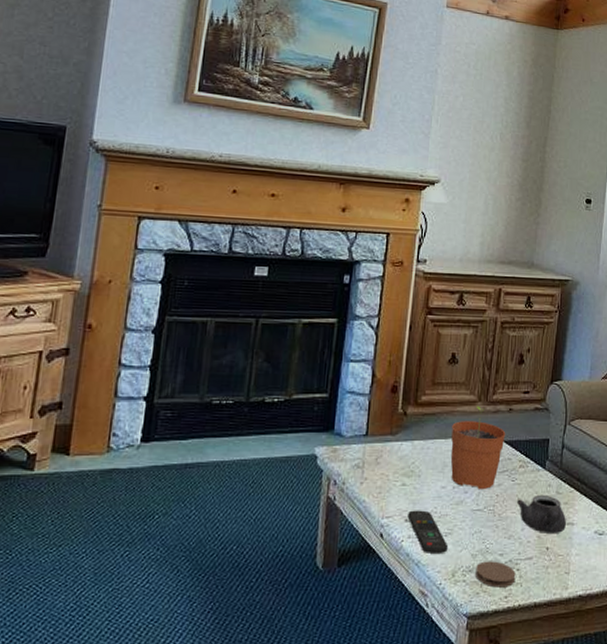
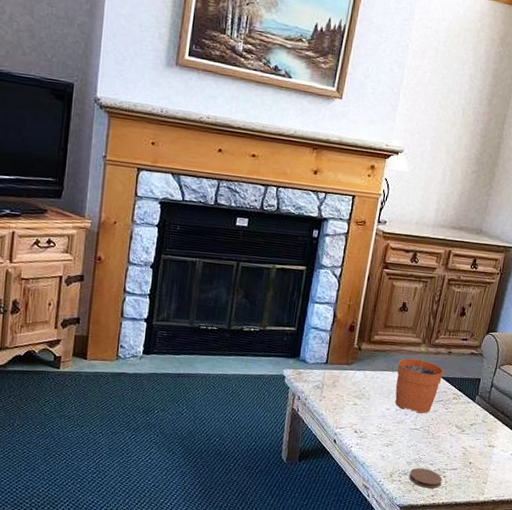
remote control: present [407,510,449,555] -> none [357,424,389,460]
teapot: present [516,494,567,535] -> none [448,421,489,453]

